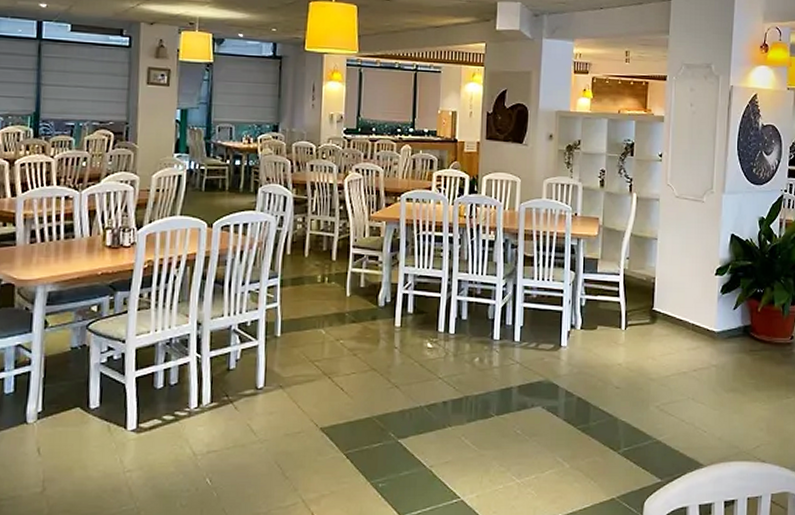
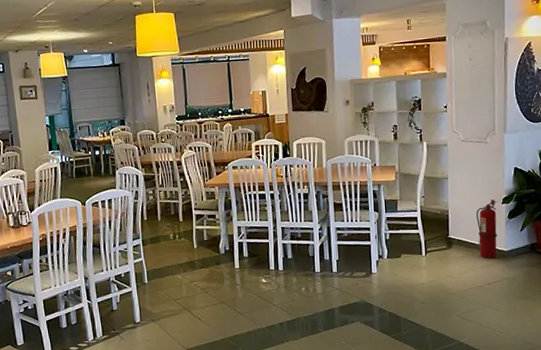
fire extinguisher: none [686,269,710,340] -> present [476,199,498,259]

